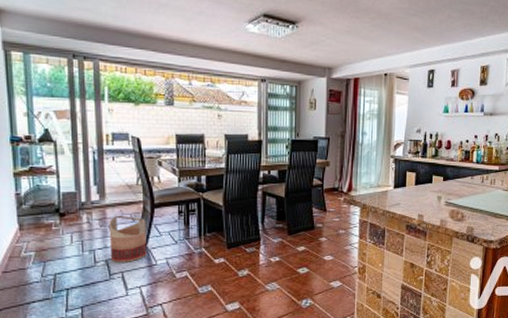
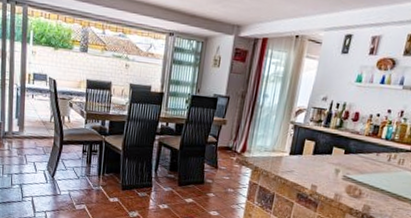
basket: present [109,215,147,263] -> none [23,146,55,189]

